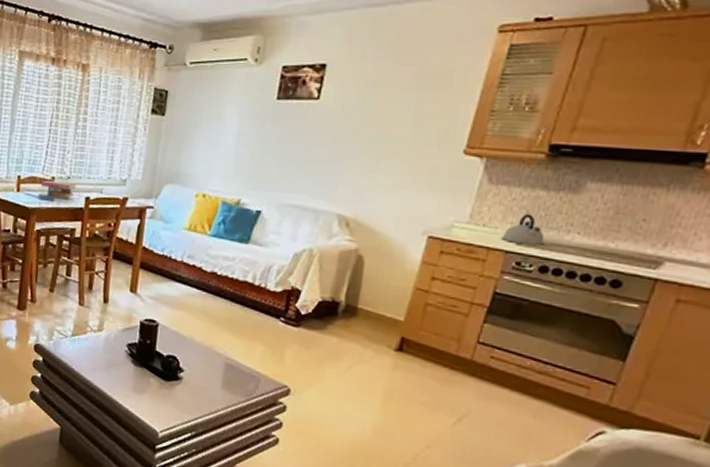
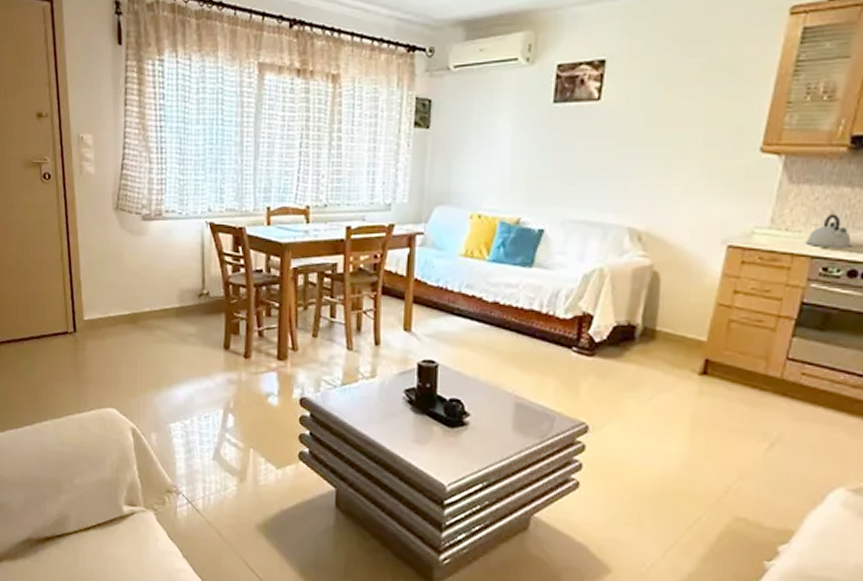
books: present [38,180,76,204] -> none [292,210,334,236]

